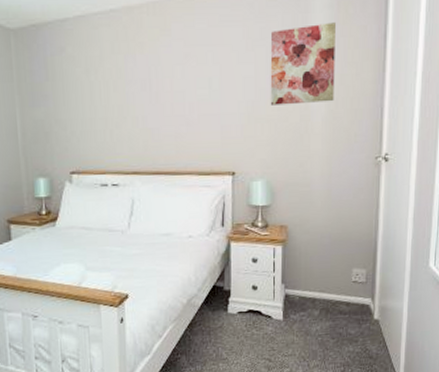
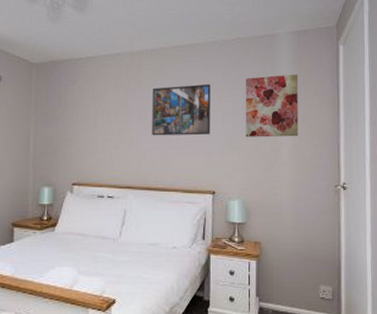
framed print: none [157,41,229,111] -> present [152,83,211,136]

